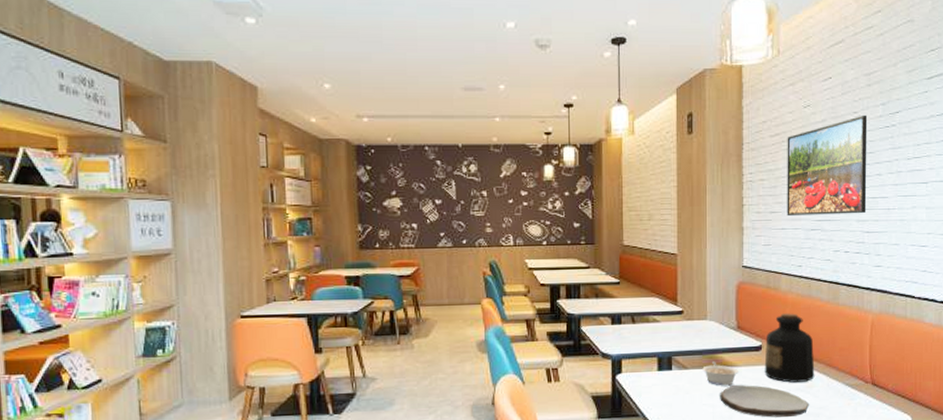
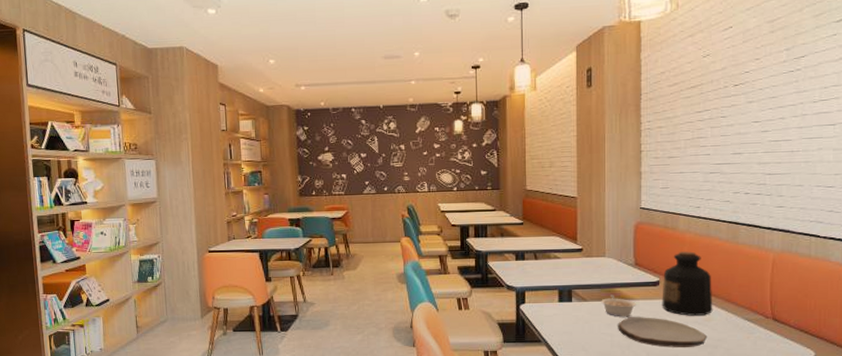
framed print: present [787,114,868,217] -> none [685,60,770,161]

